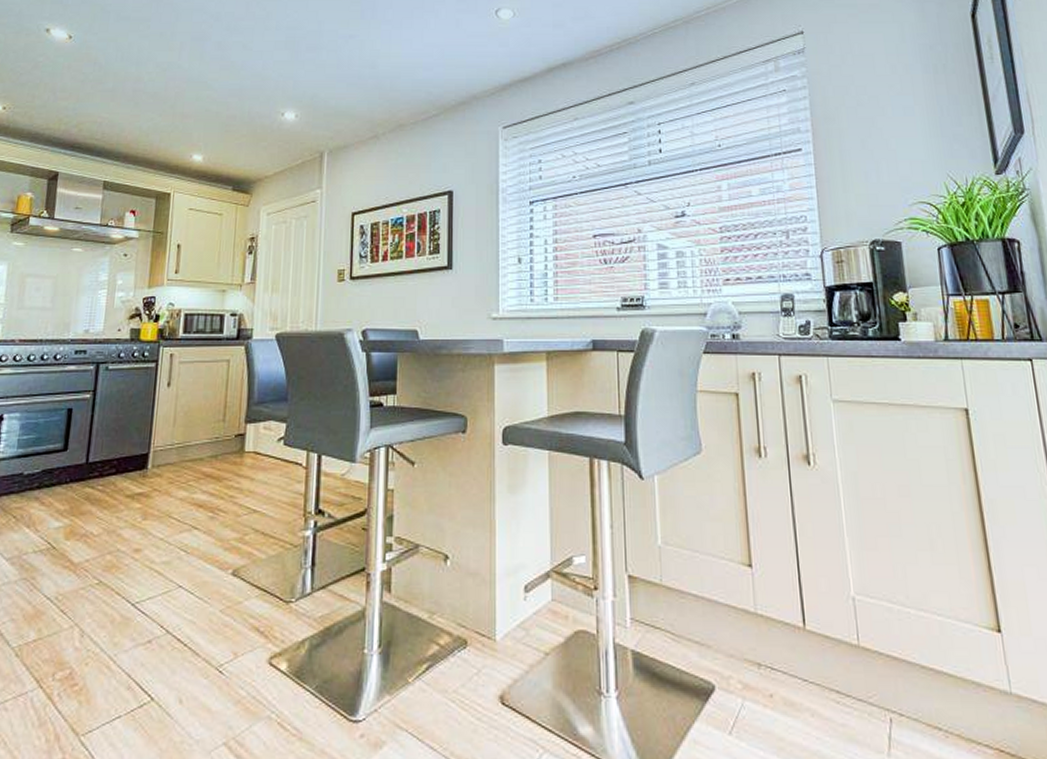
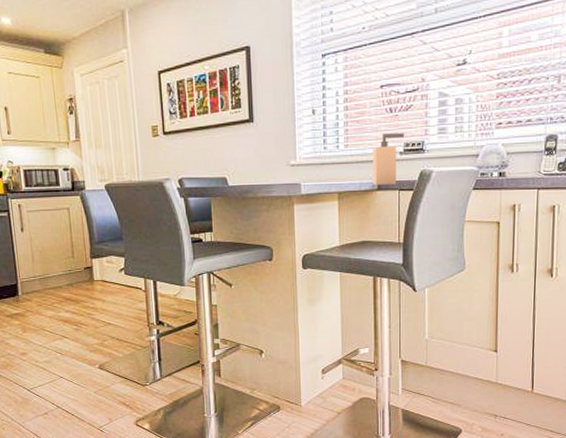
soap dispenser: none [586,287,622,346] -> present [373,133,405,186]

